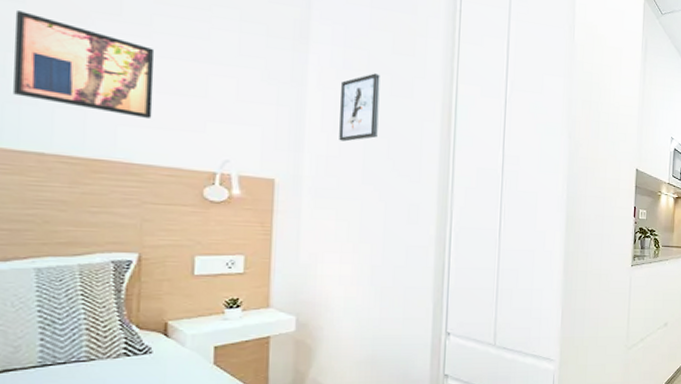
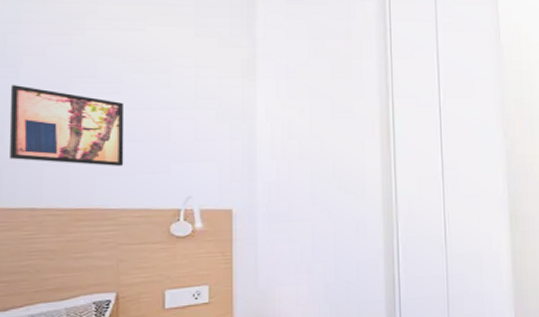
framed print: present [339,73,380,142] -> none [286,99,323,166]

